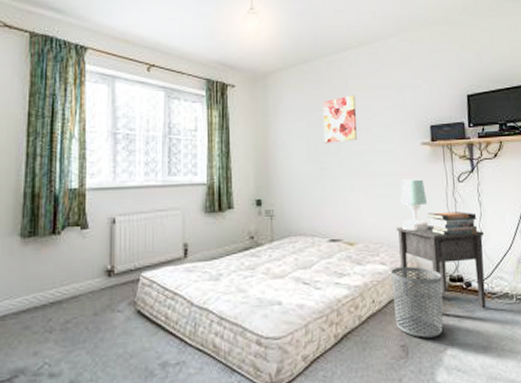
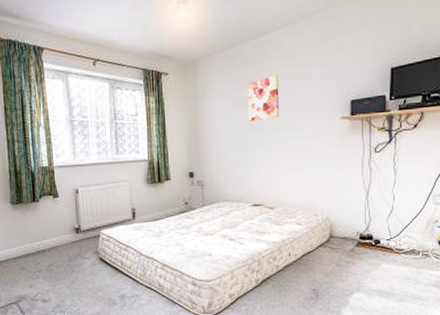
waste bin: present [391,267,443,338] -> none [306,227,353,284]
nightstand: present [396,225,487,315] -> none [312,192,397,266]
table lamp: present [400,179,428,231] -> none [318,151,343,196]
book stack: present [427,211,478,235] -> none [343,179,391,200]

